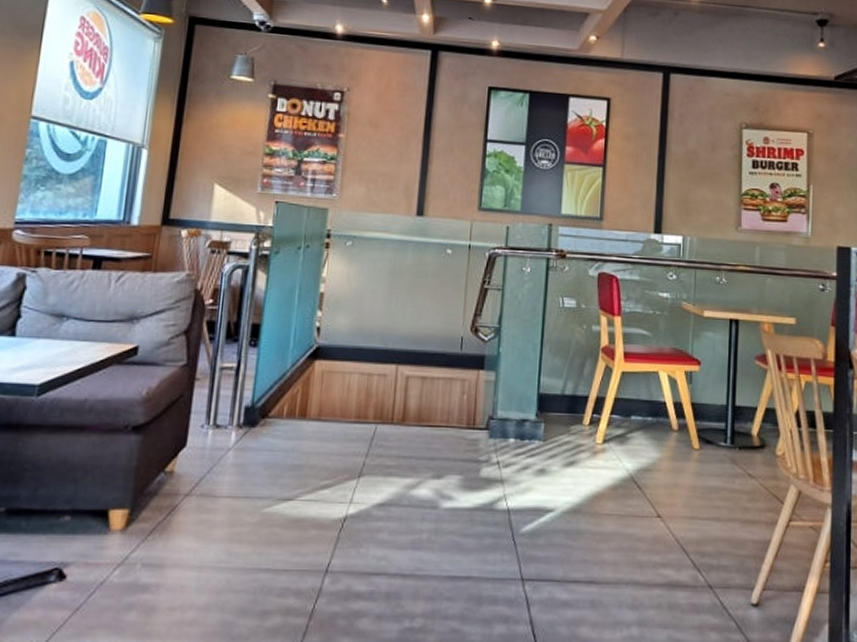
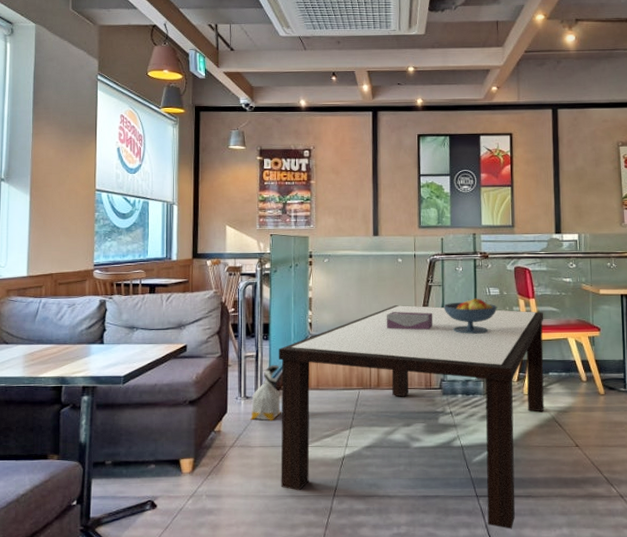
bag: none [219,381,269,462] -> present [250,364,281,421]
dining table: none [252,312,631,627] -> present [279,305,545,529]
tissue box: none [422,319,487,349] -> present [386,311,433,331]
fruit bowl: none [501,309,572,358] -> present [444,298,498,334]

